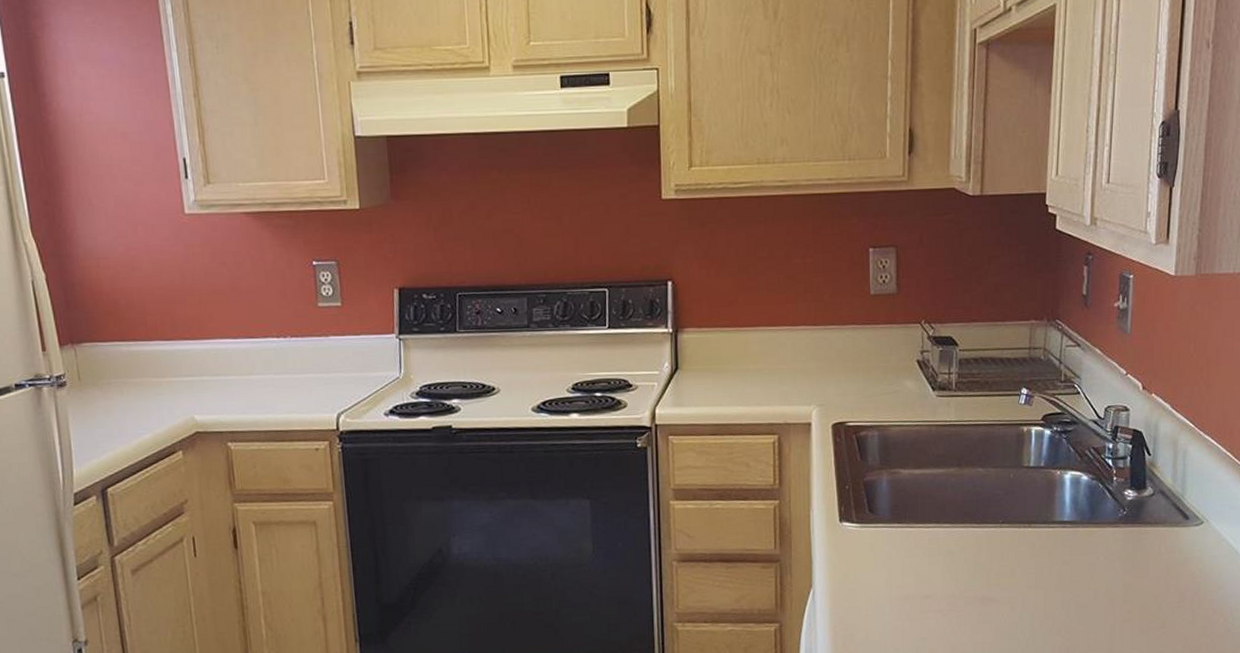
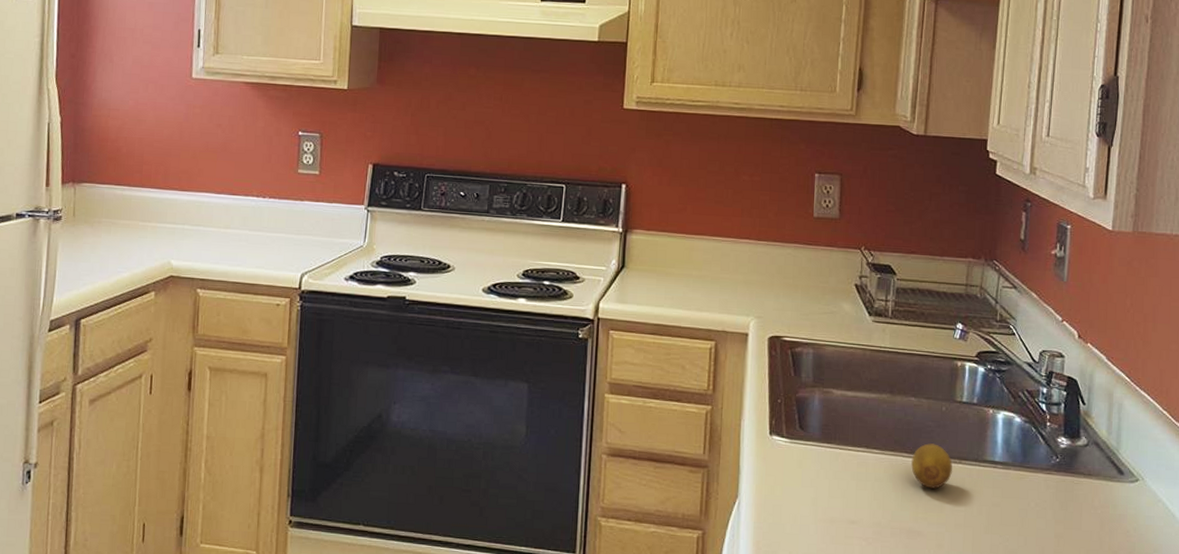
fruit: none [982,511,1023,555] -> present [911,443,953,489]

